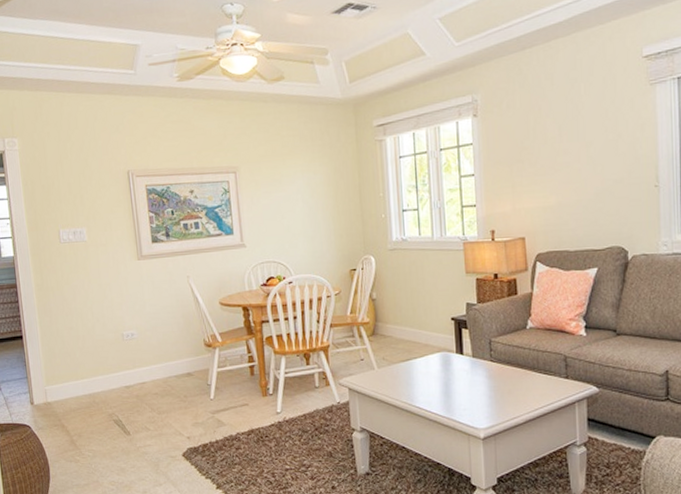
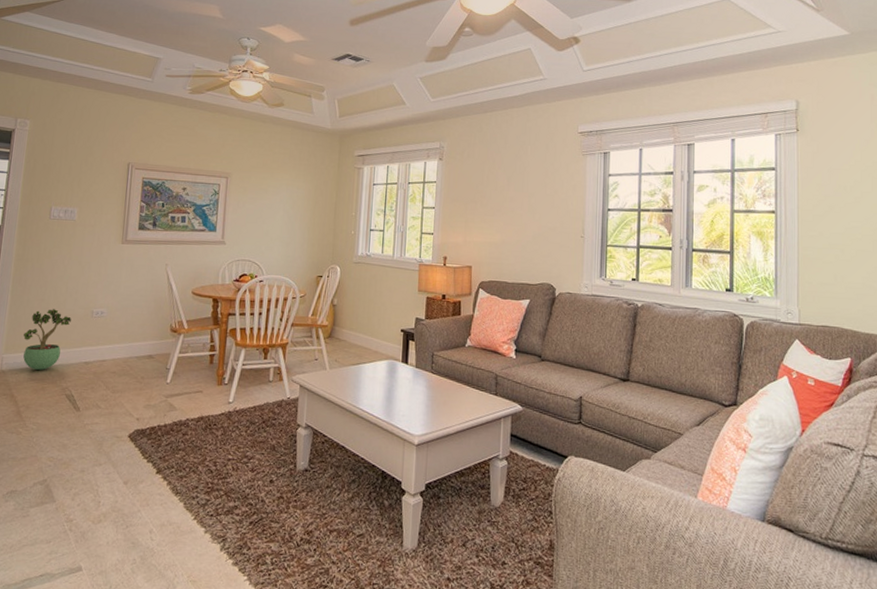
potted plant: none [61,336,104,398] -> present [23,309,71,370]

